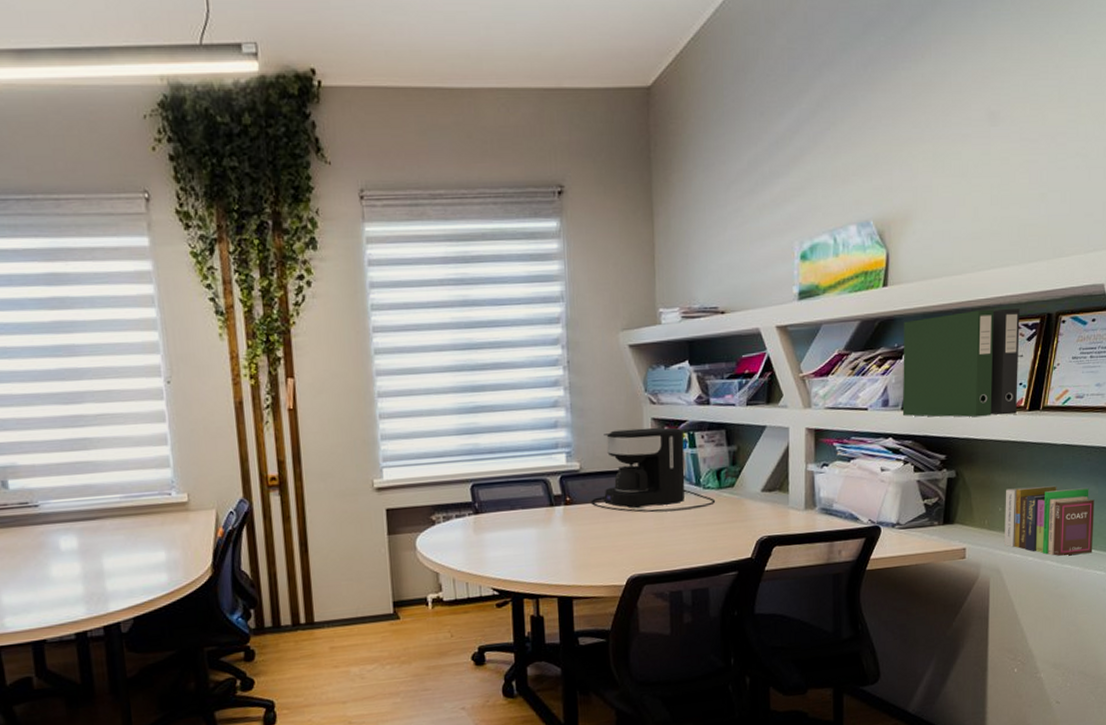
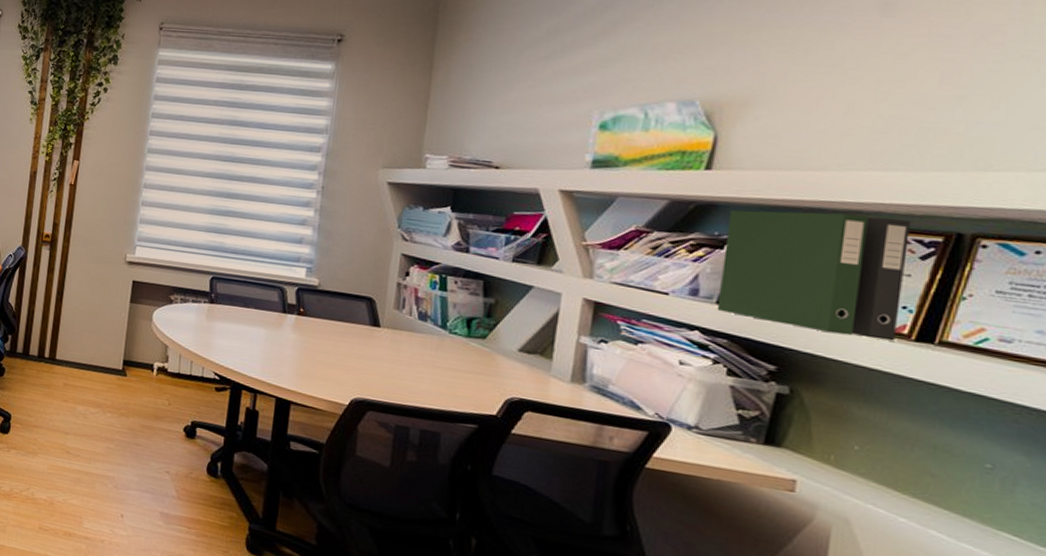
coffee maker: present [591,427,716,513] -> none [324,257,462,352]
books: present [1005,485,1095,556] -> none [860,426,1024,541]

